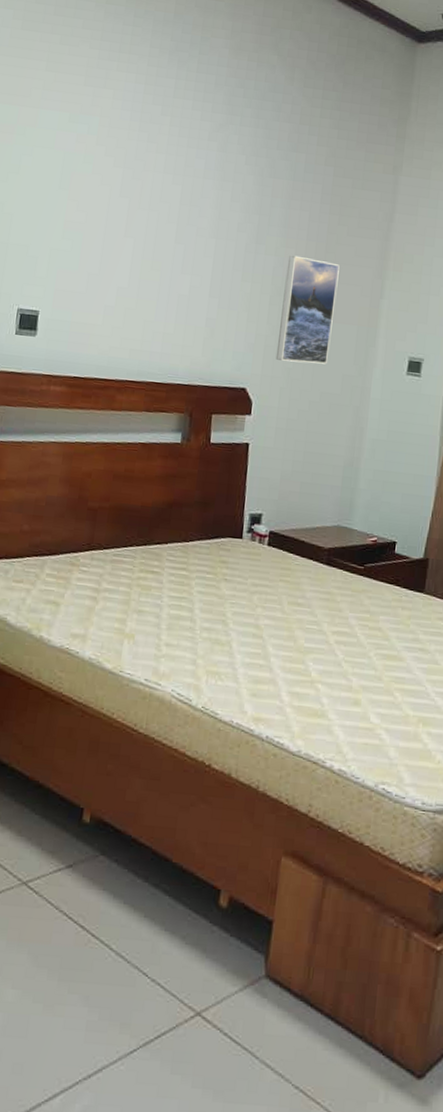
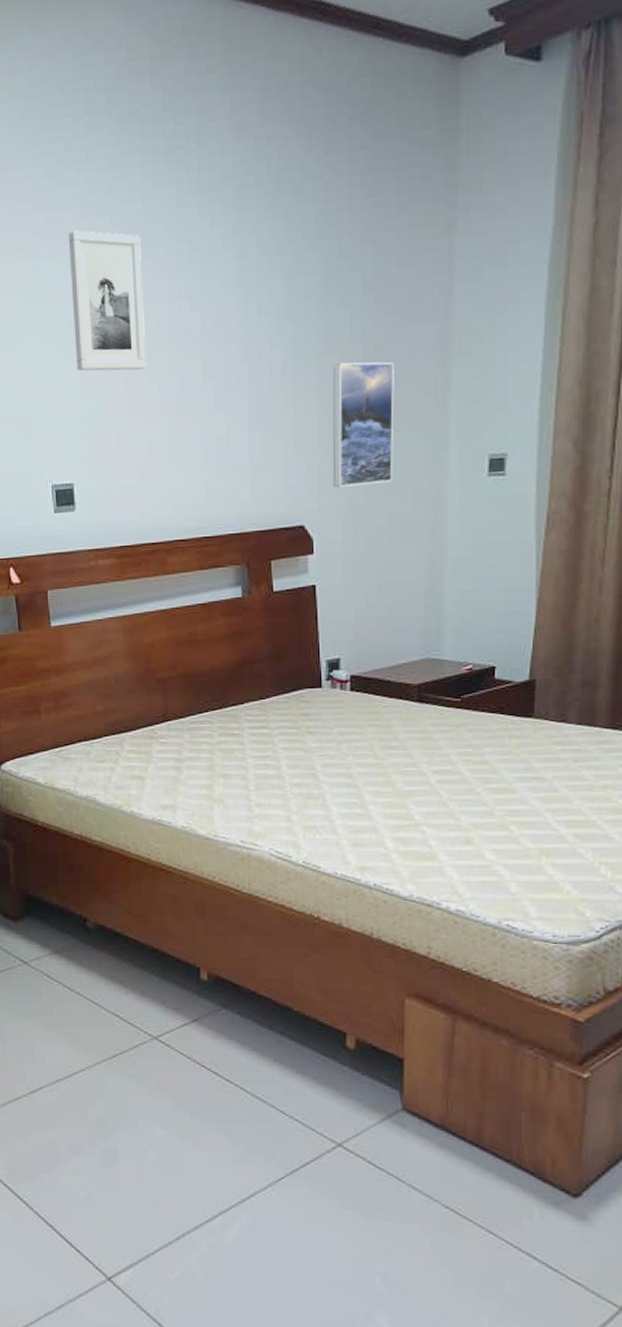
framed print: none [60,93,138,224] -> present [68,230,146,371]

